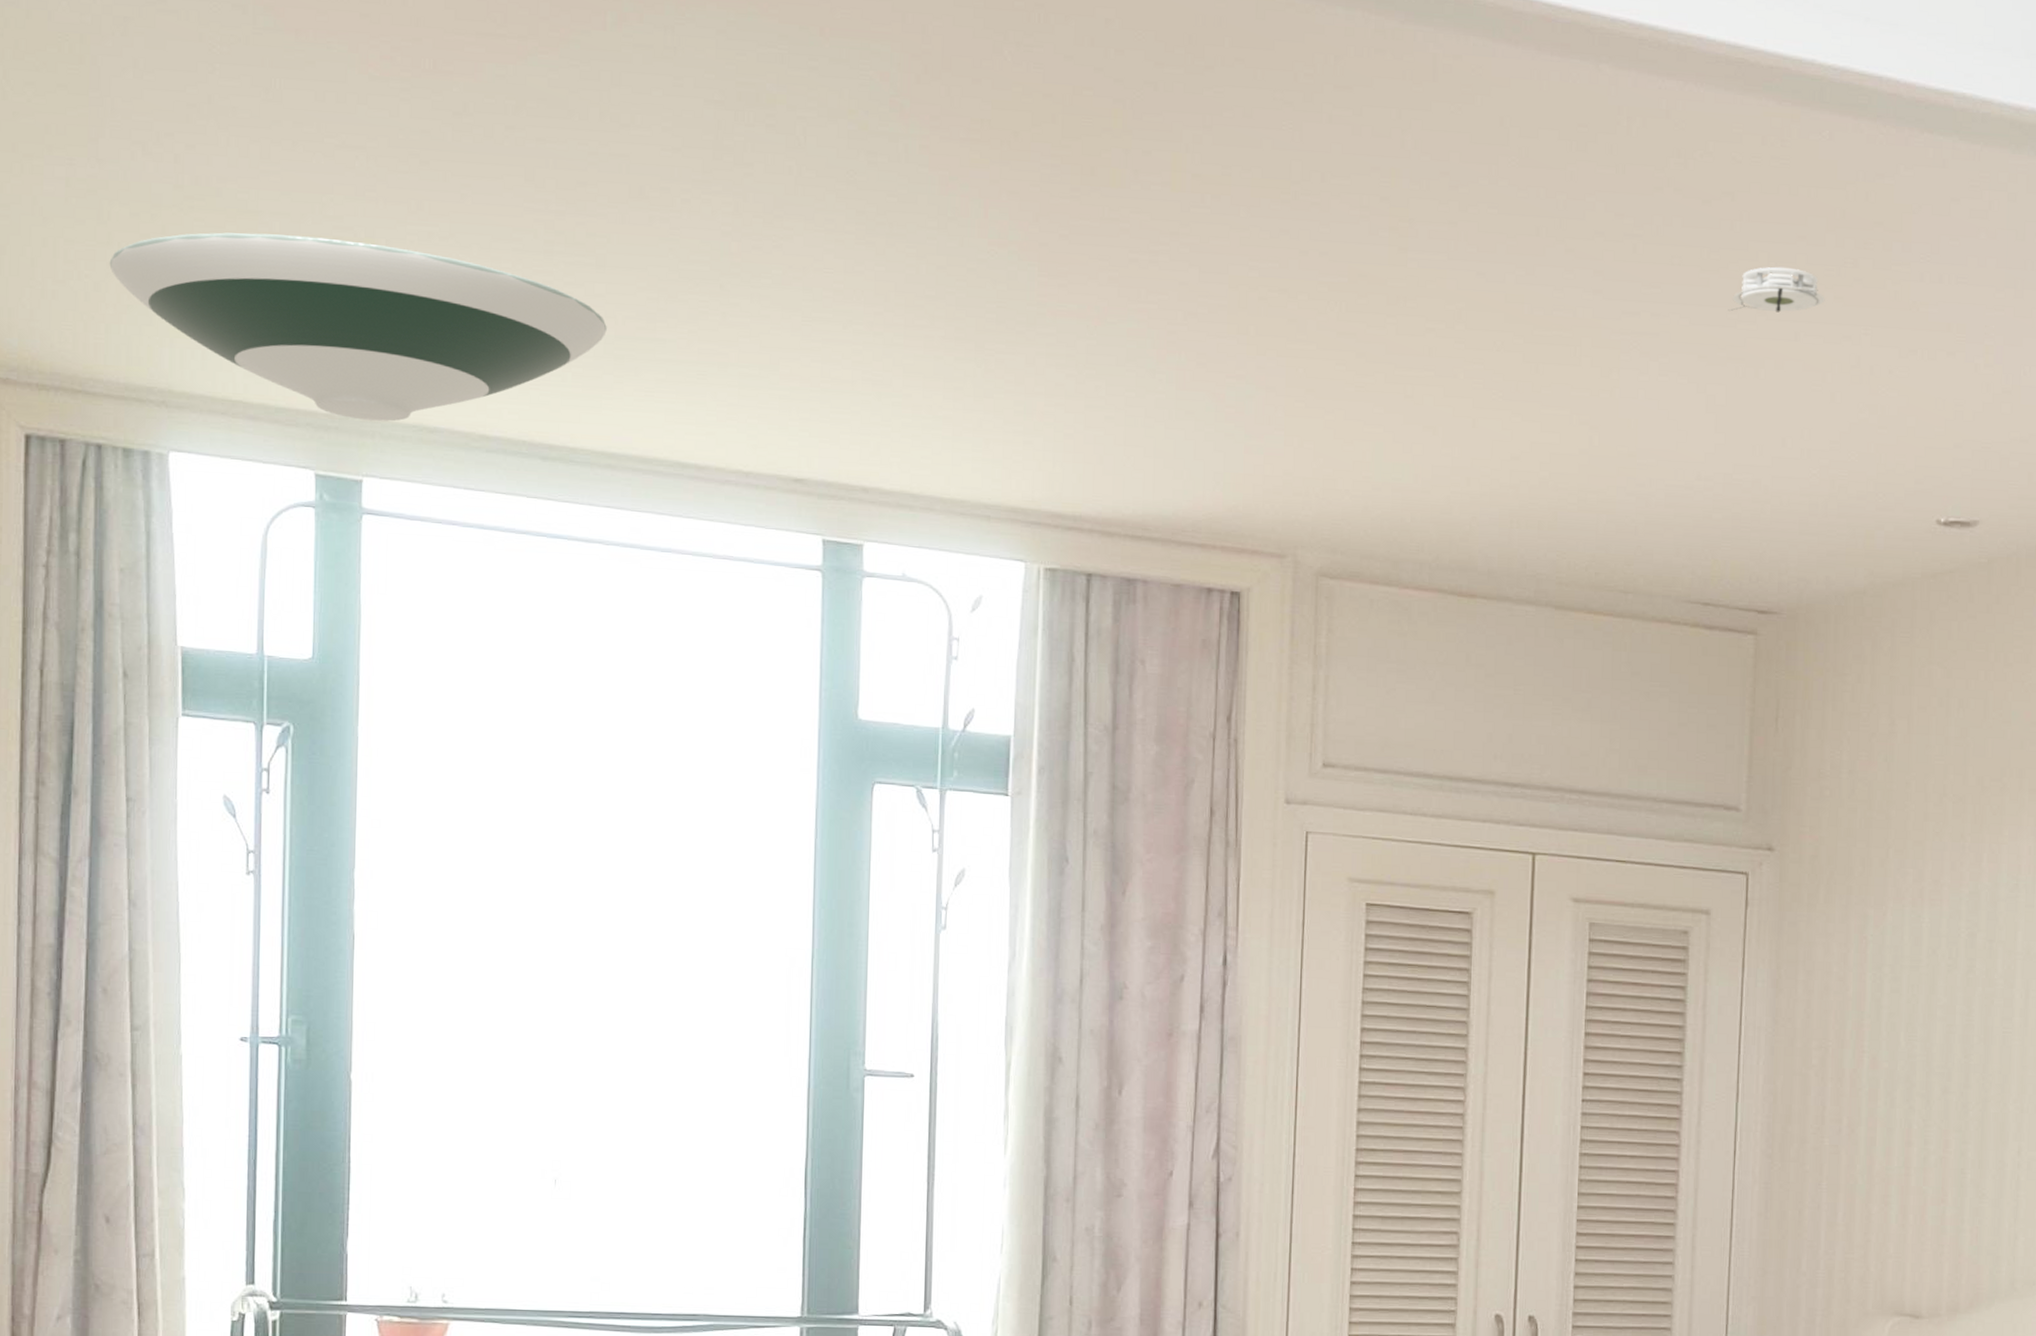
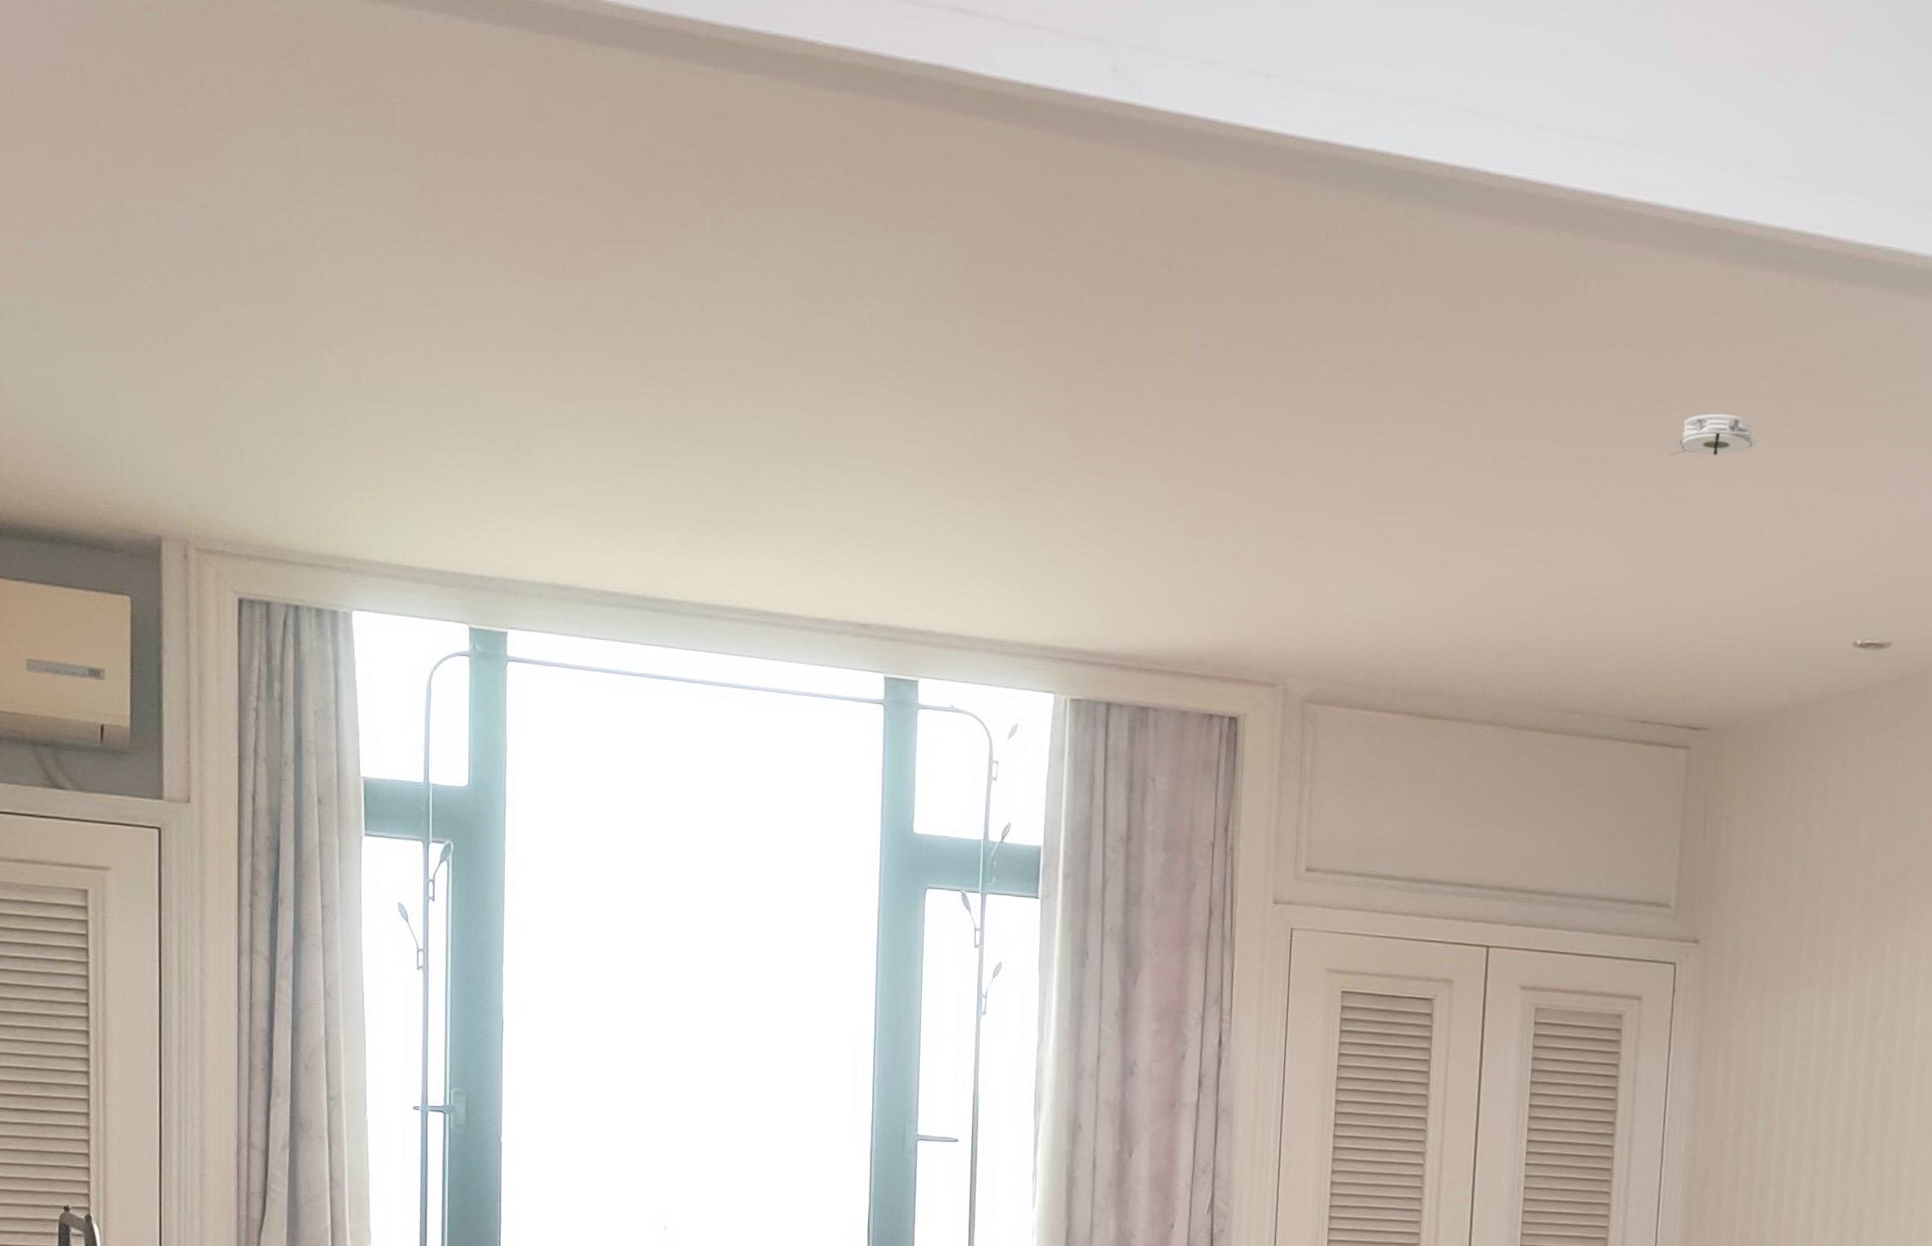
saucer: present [109,232,607,422] -> none [303,420,706,581]

